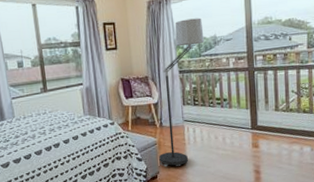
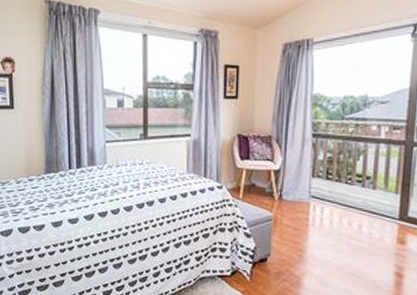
floor lamp: present [159,18,204,167] -> none [272,70,352,251]

